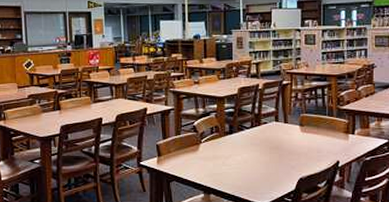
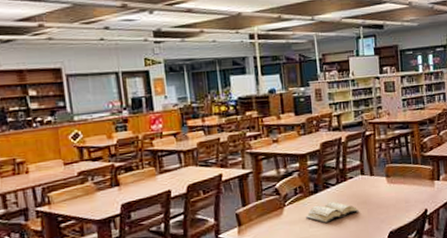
diary: none [220,144,270,164] -> present [306,201,359,224]

